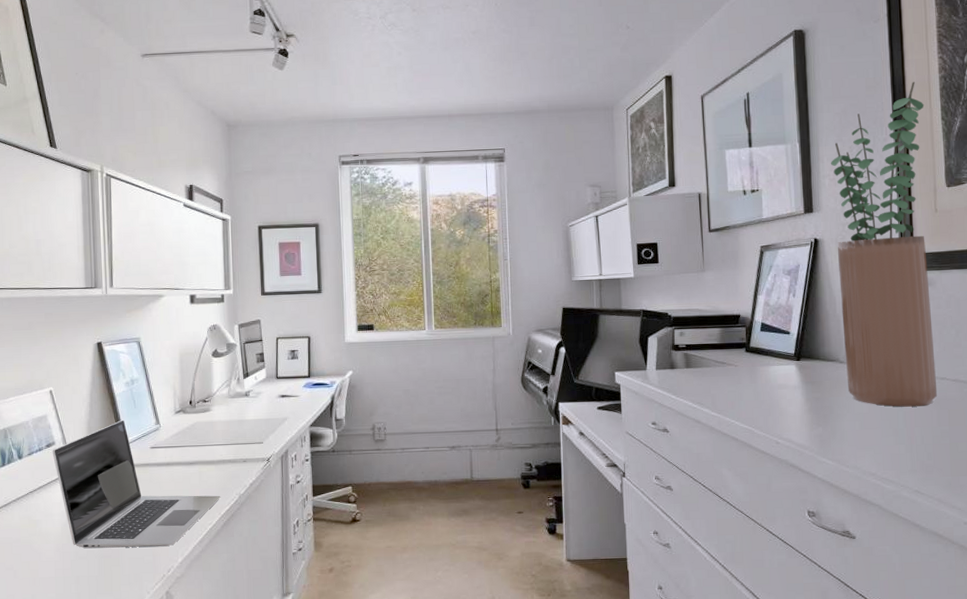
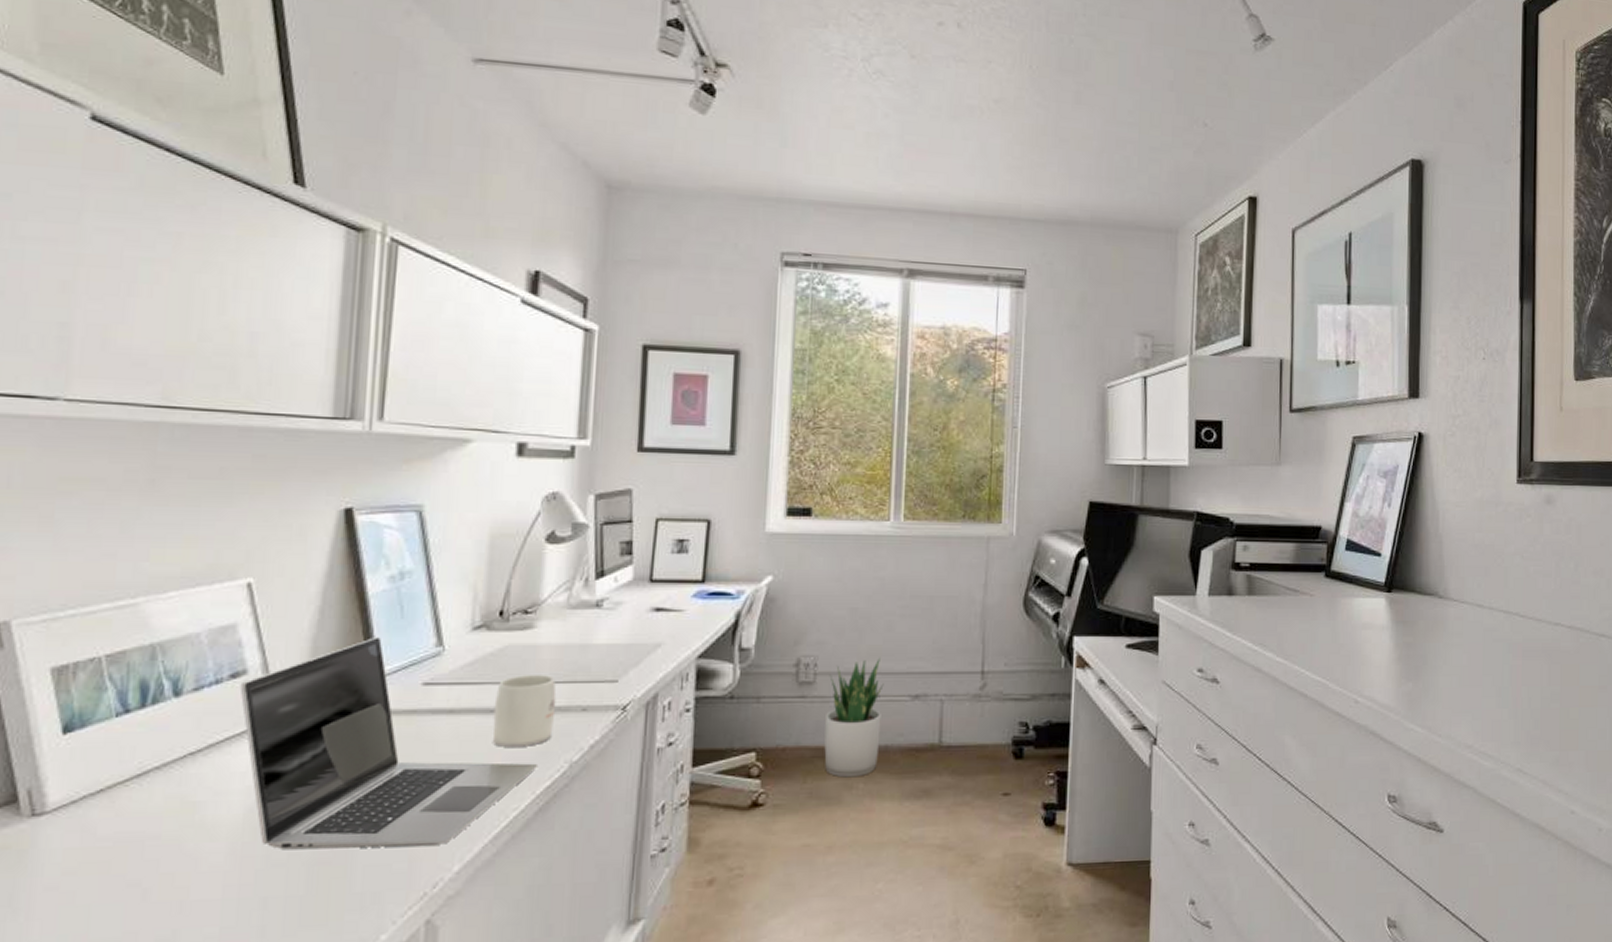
mug: none [192,440,228,486] -> present [492,675,557,747]
planter: none [394,422,432,502] -> present [824,657,884,778]
vase: present [830,82,938,407] -> none [1443,244,1556,659]

